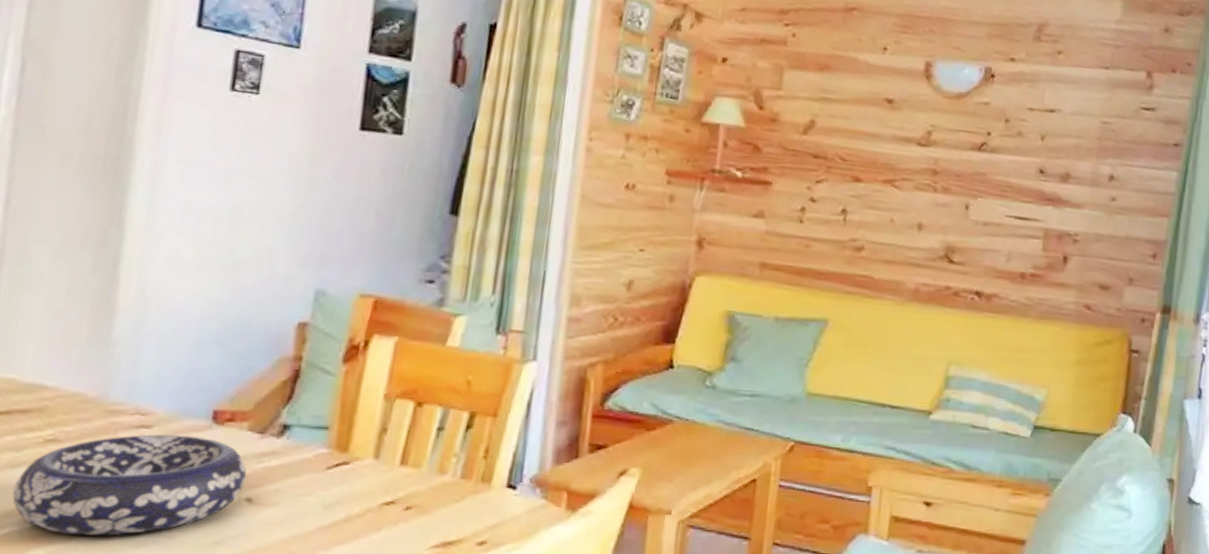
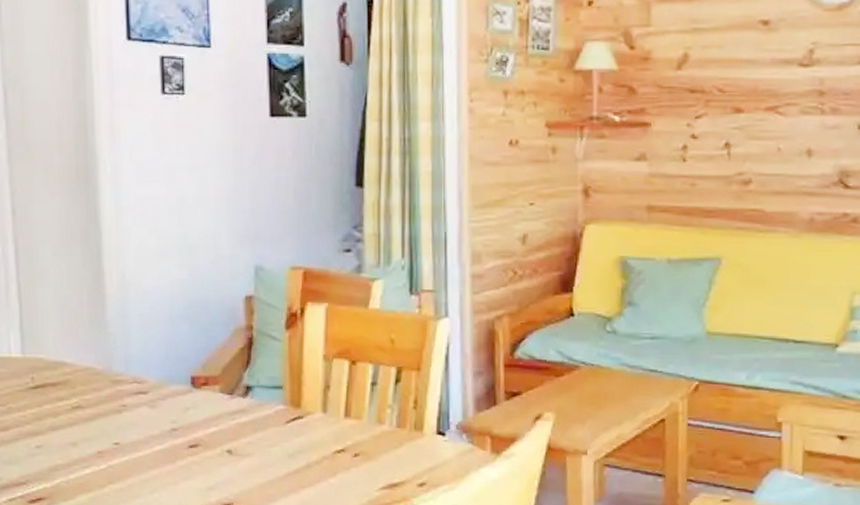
decorative bowl: present [12,434,247,536] -> none [57,399,225,484]

